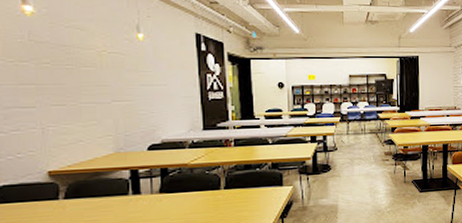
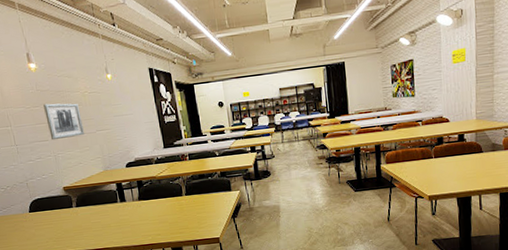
wall art: none [36,59,93,108] -> present [43,103,84,141]

